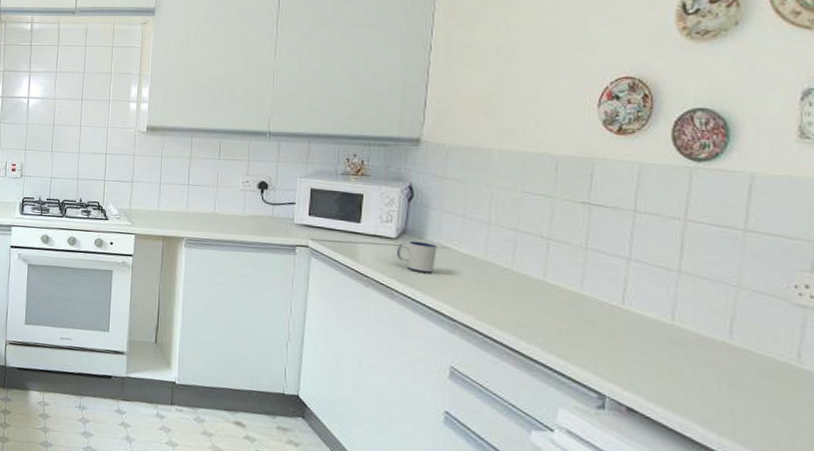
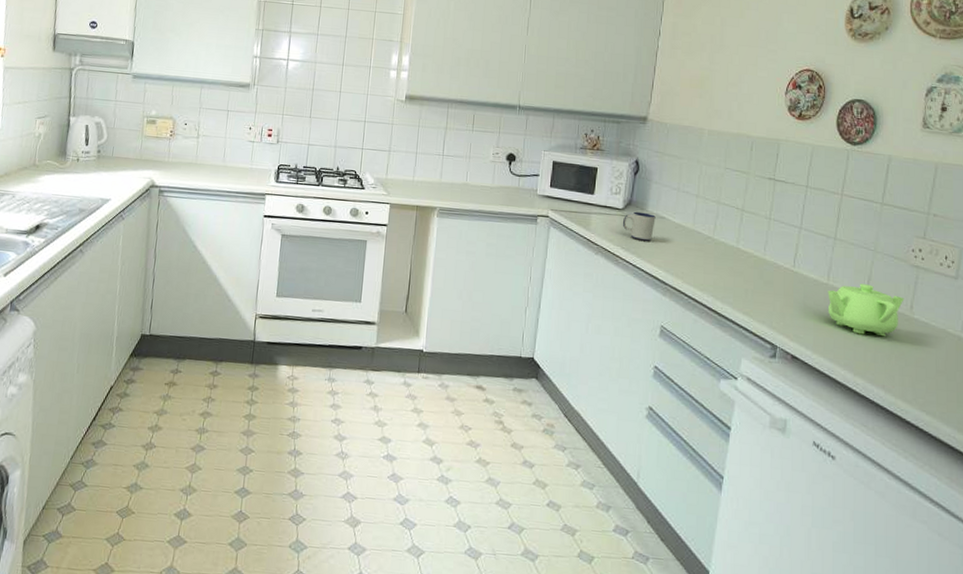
teapot: none [672,325,787,391] -> present [827,284,904,337]

